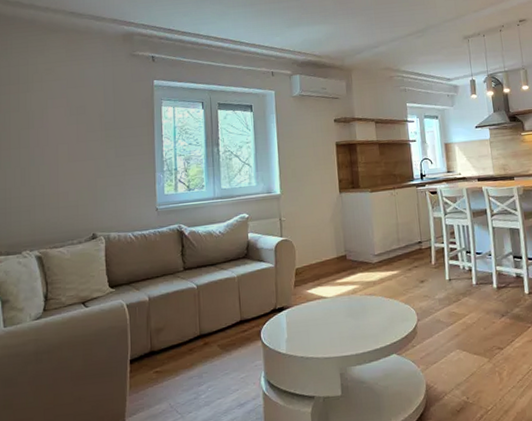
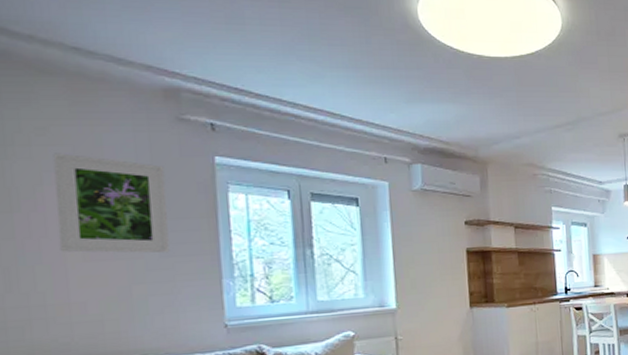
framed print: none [54,85,122,156] -> present [53,153,170,253]

